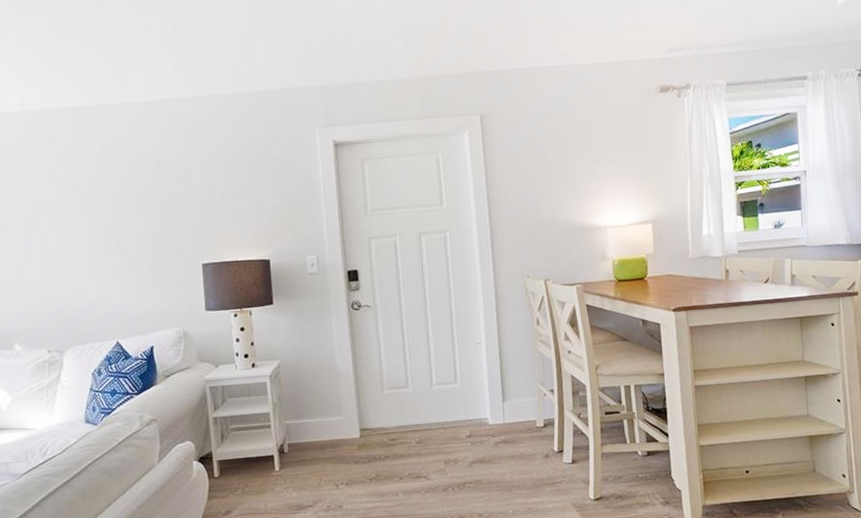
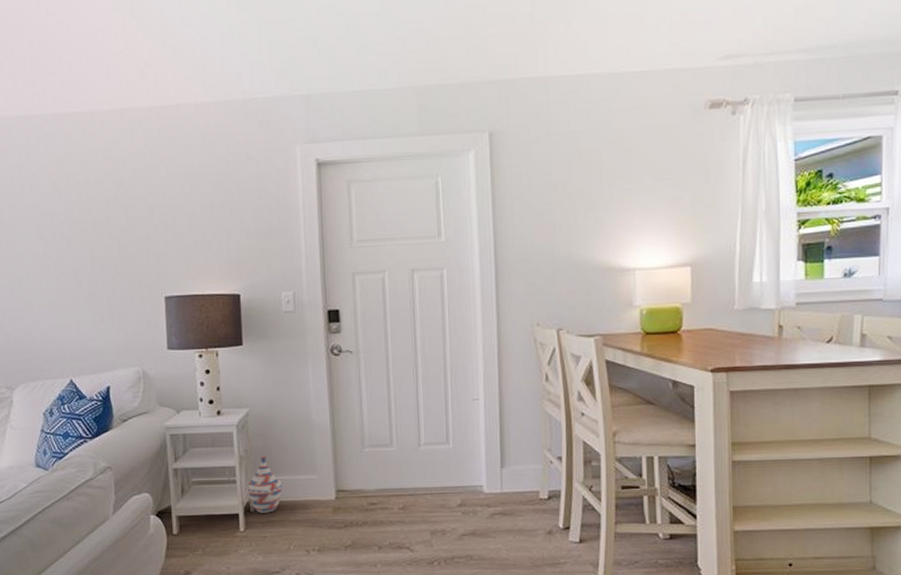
woven basket: none [279,402,313,454] -> present [246,456,283,513]

